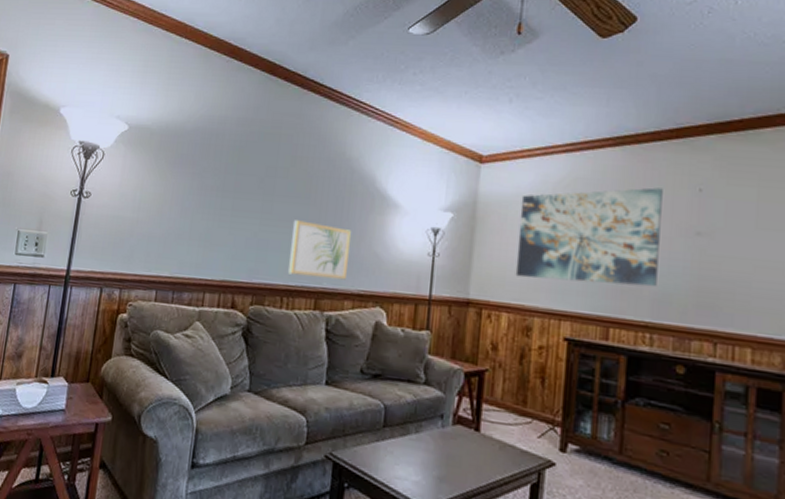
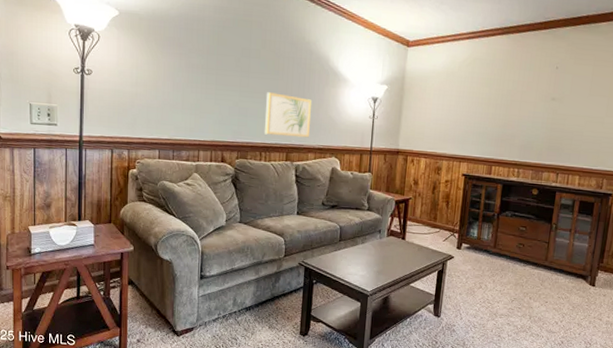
wall art: present [515,187,663,287] -> none [431,66,533,137]

